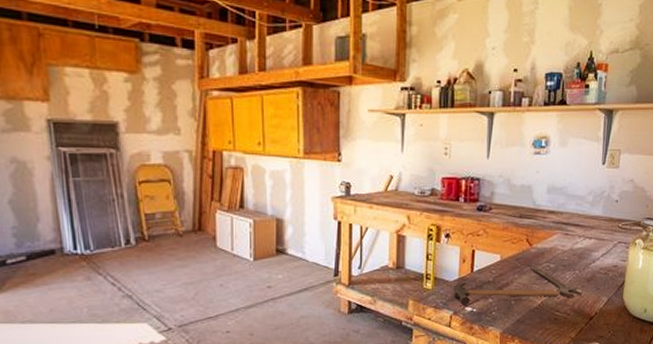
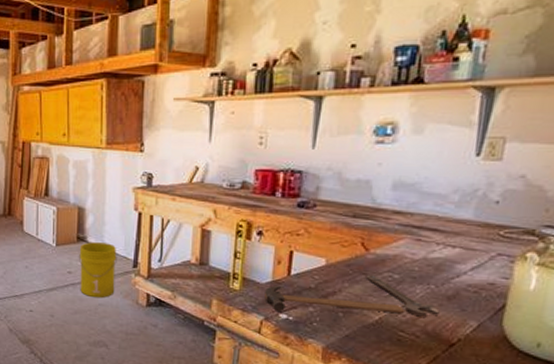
bucket: none [279,254,318,311] -> present [79,242,117,298]

